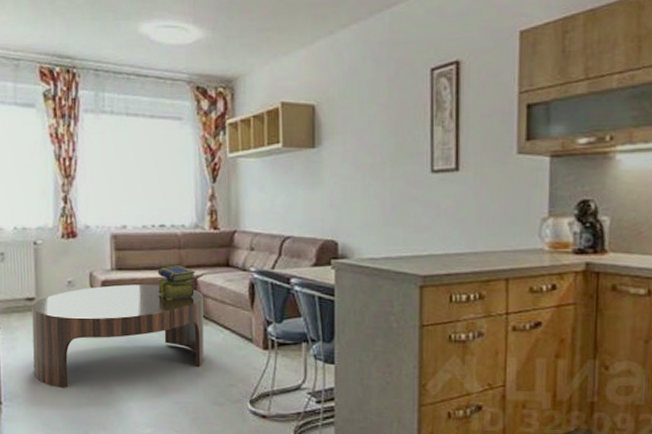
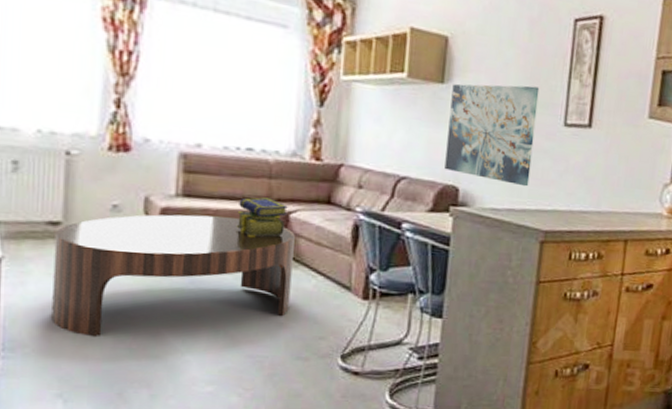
wall art: none [323,139,404,235] -> present [444,84,540,187]

